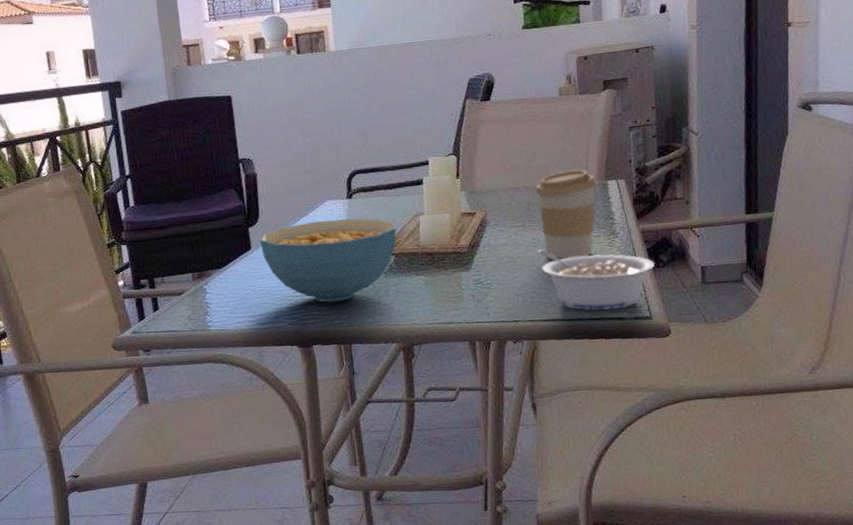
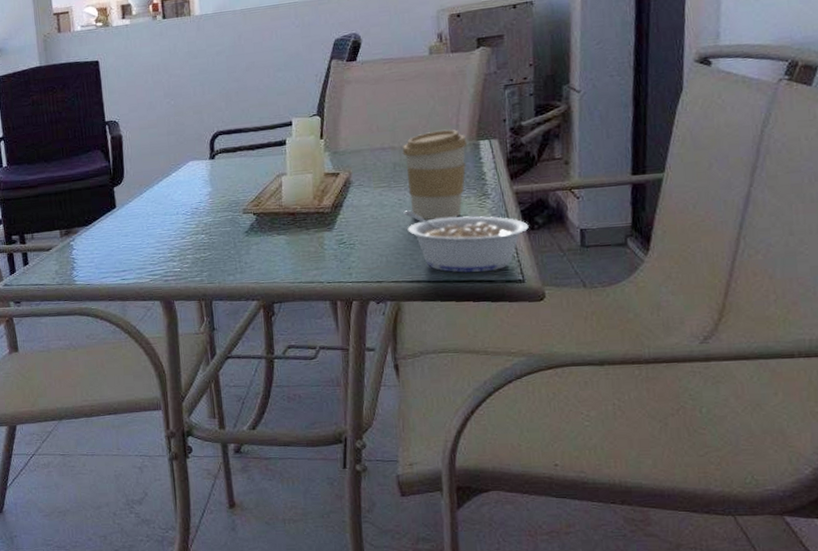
cereal bowl: present [259,218,397,303] -> none [124,178,259,260]

